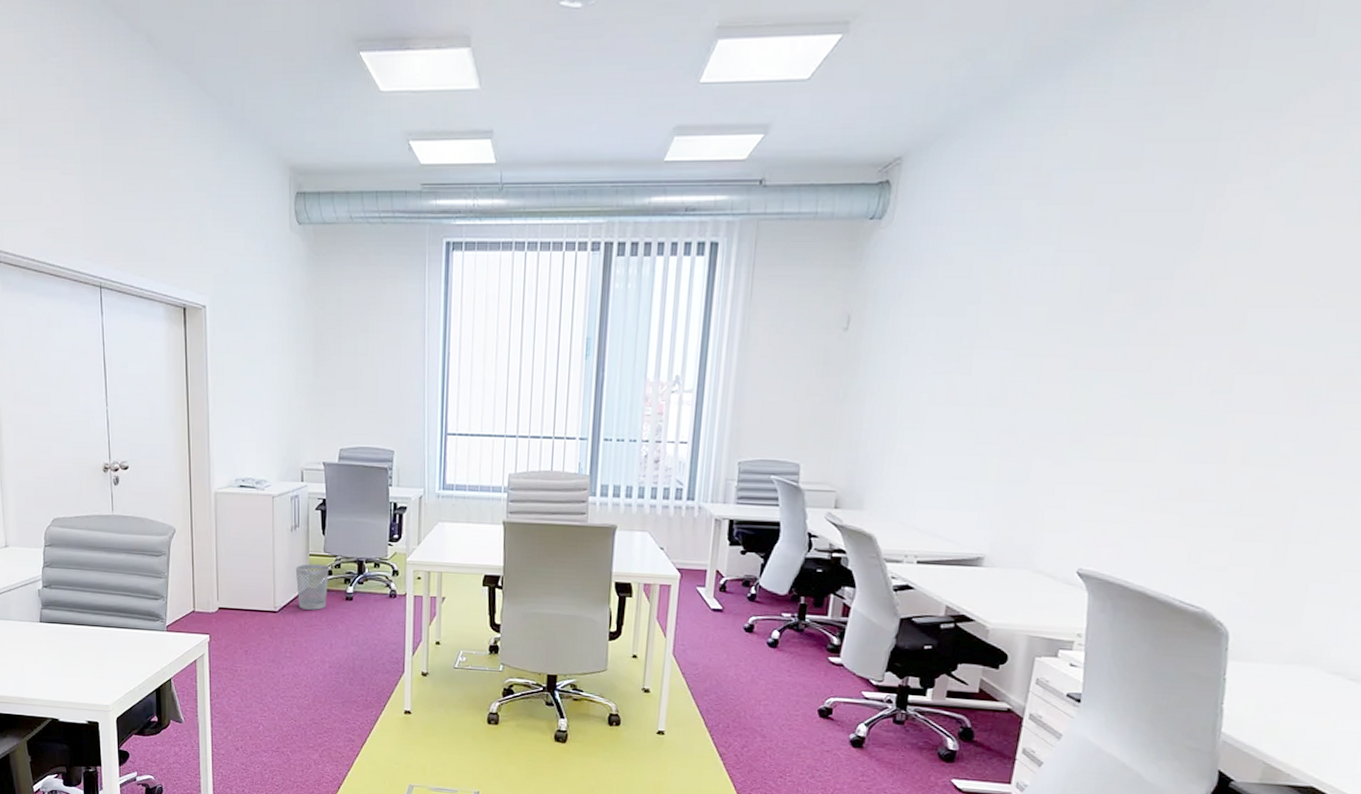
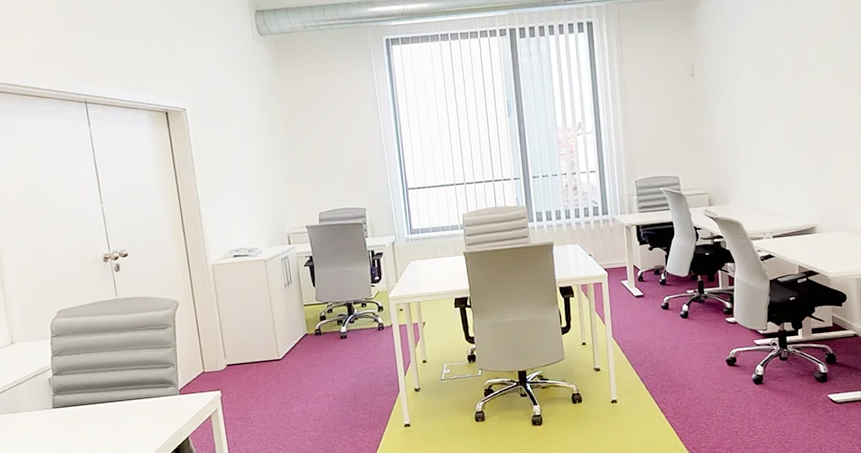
wastebasket: present [295,564,329,610] -> none [292,312,324,353]

